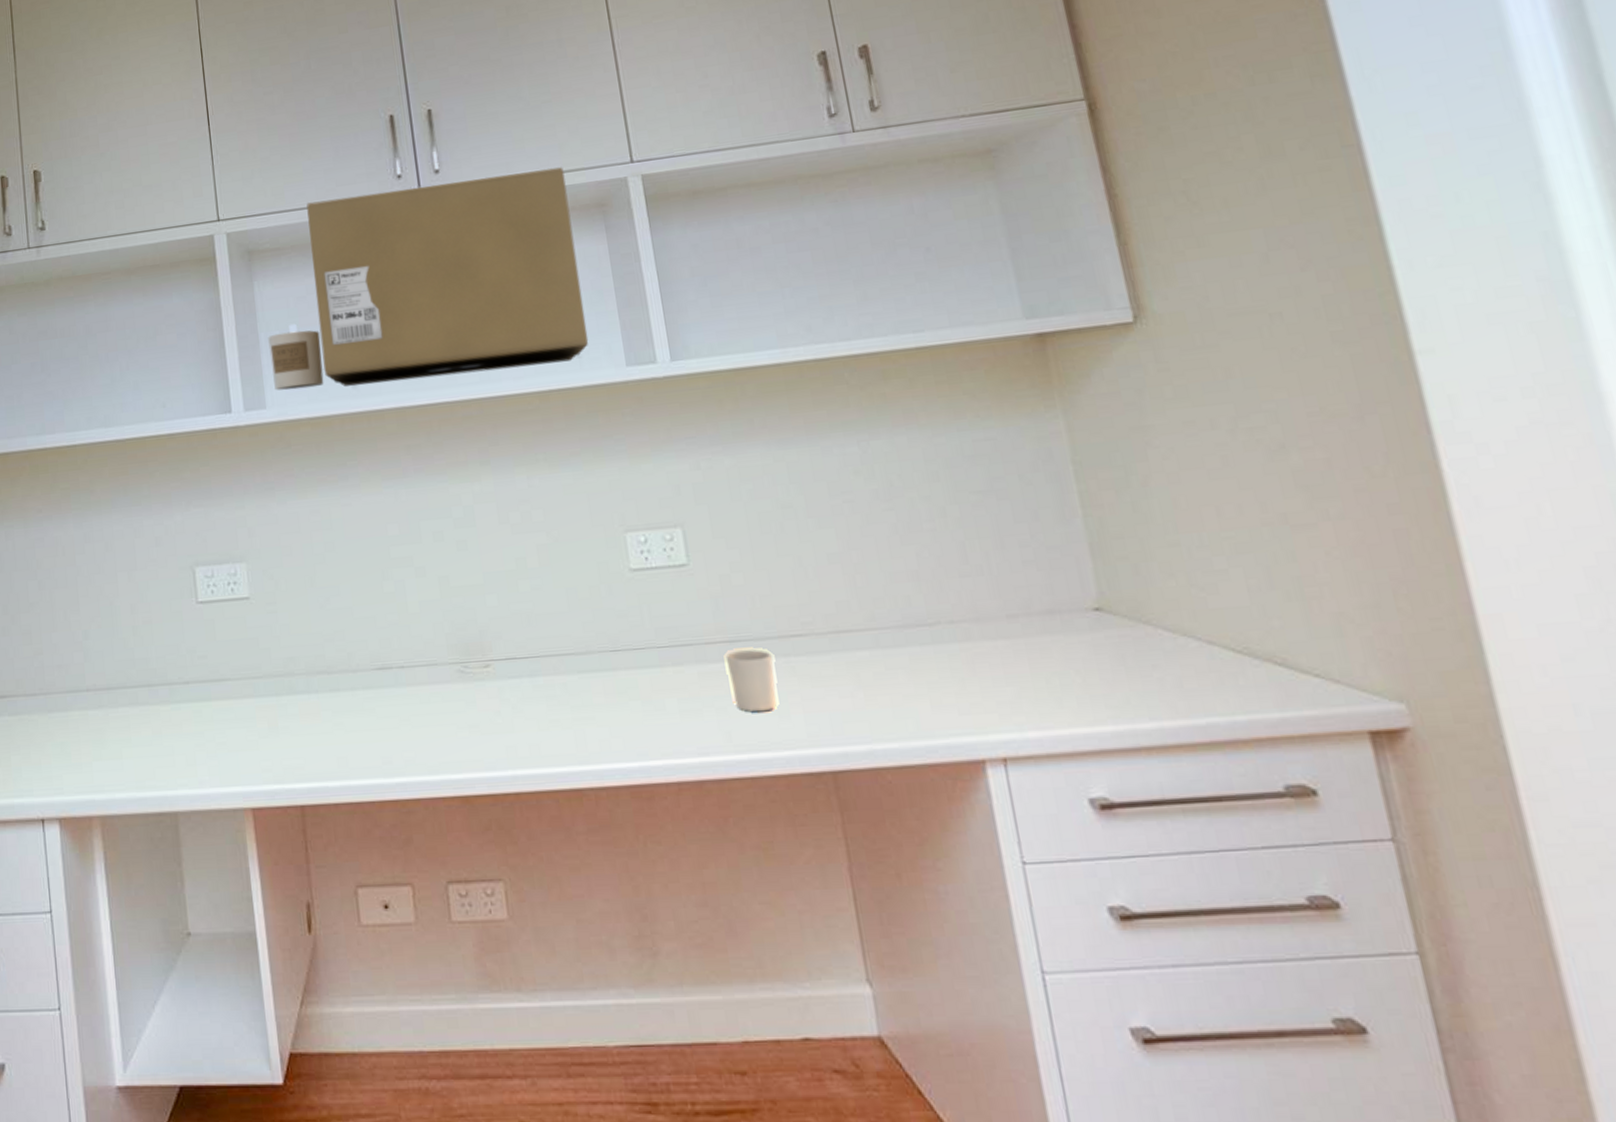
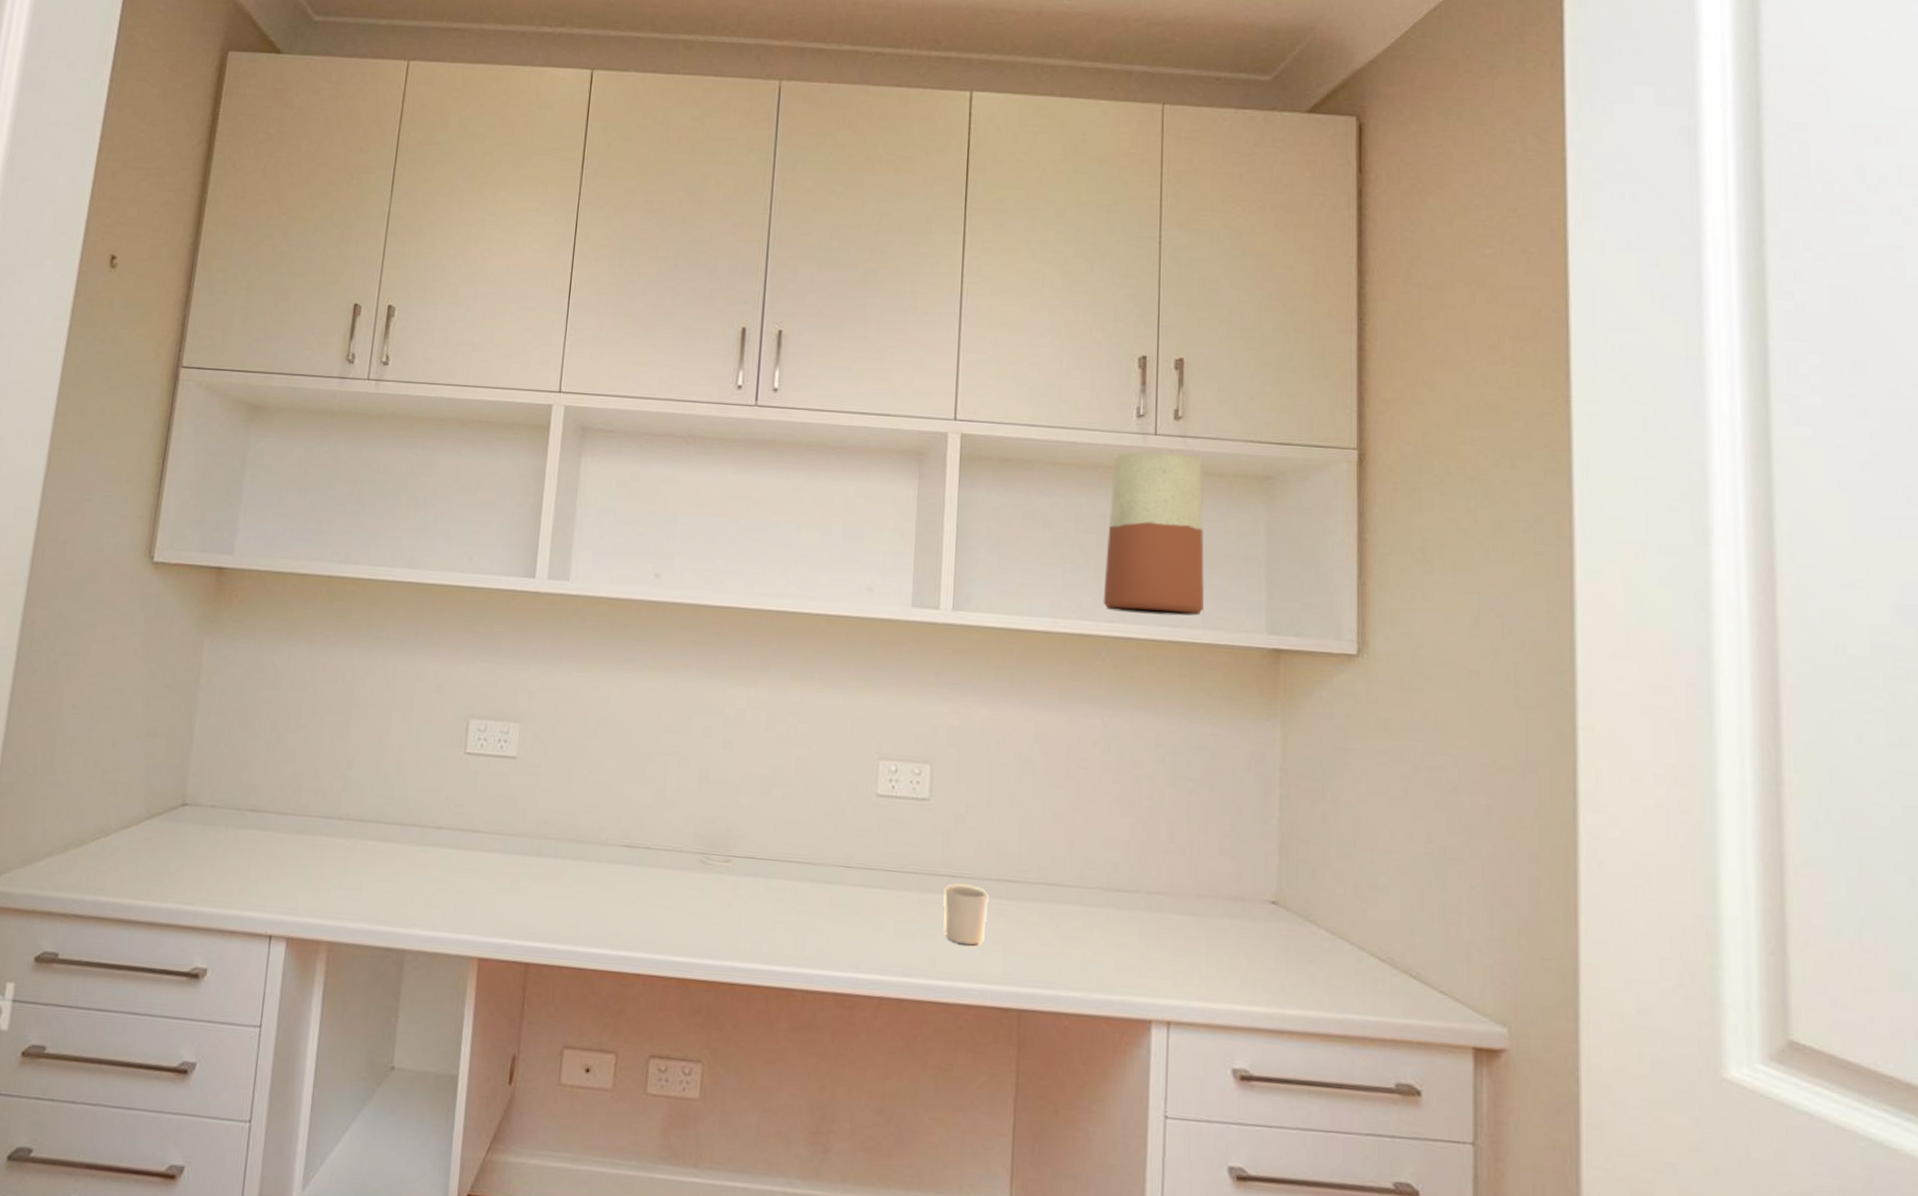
candle: present [268,323,324,391] -> none [581,505,635,570]
box: present [306,167,589,387] -> none [631,393,892,592]
vase: none [812,143,948,328] -> present [1103,451,1205,616]

